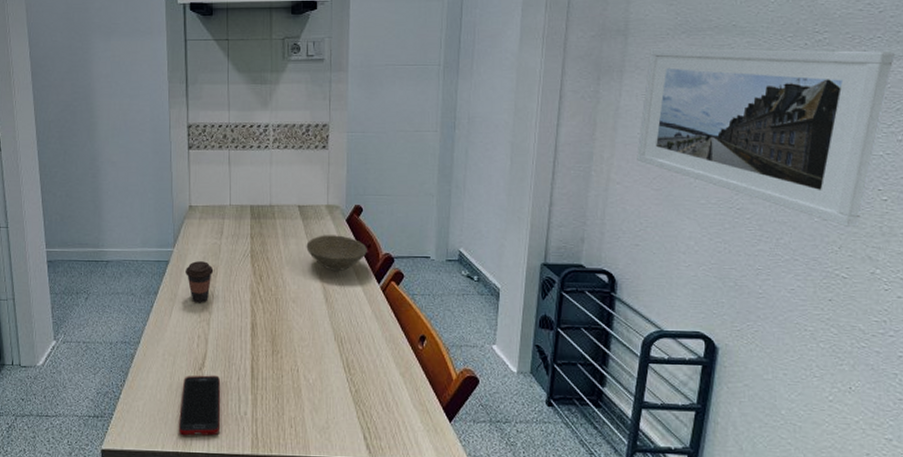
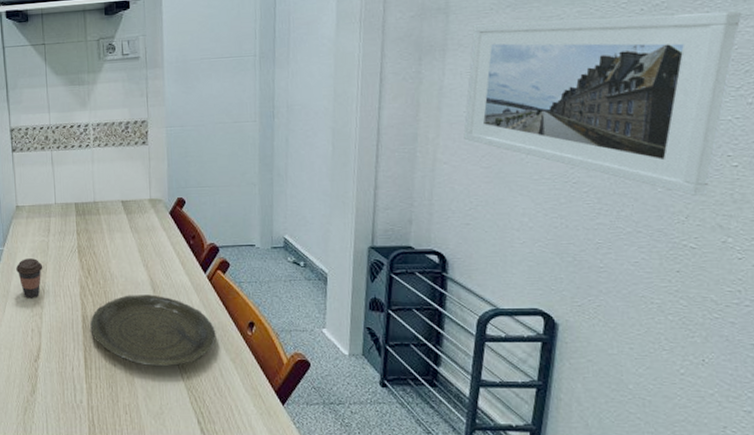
cell phone: present [178,375,220,436] -> none [17,366,57,424]
plate: none [259,303,387,380] -> present [90,294,216,367]
bowl: present [306,235,367,271] -> none [131,227,192,262]

